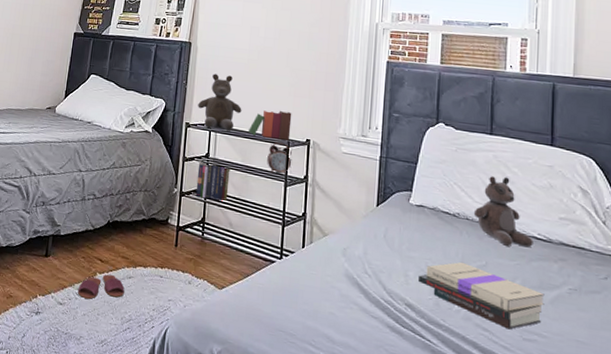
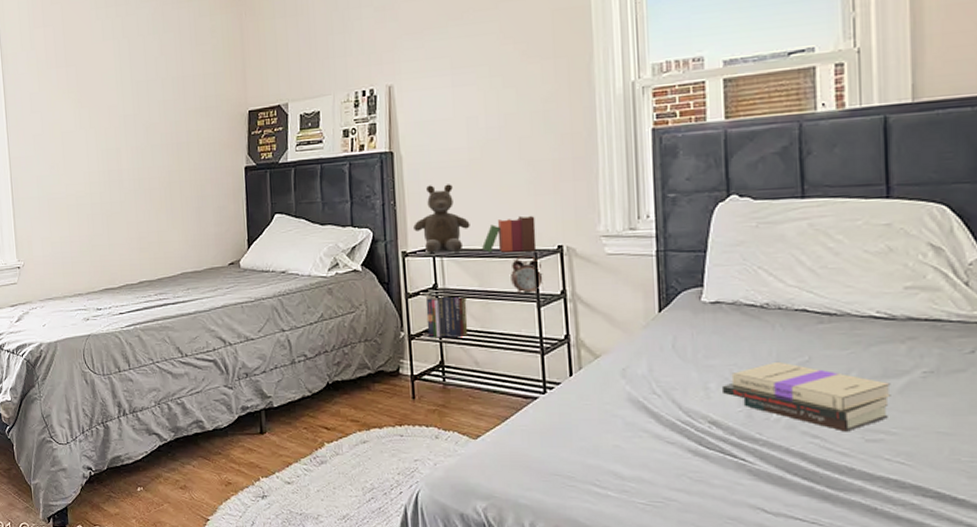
slippers: present [77,274,125,299] -> none [305,443,361,473]
stuffed animal: present [473,176,533,248] -> none [787,248,871,333]

